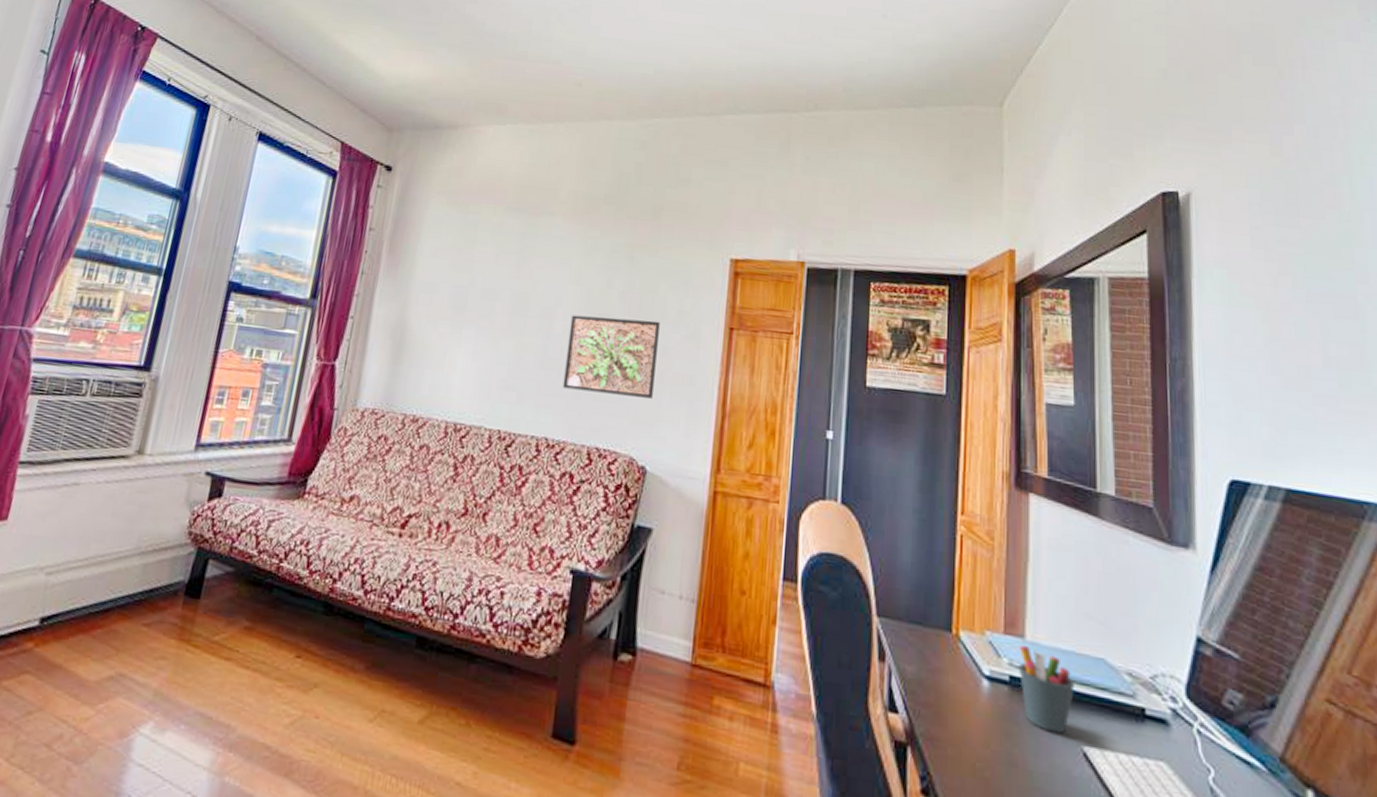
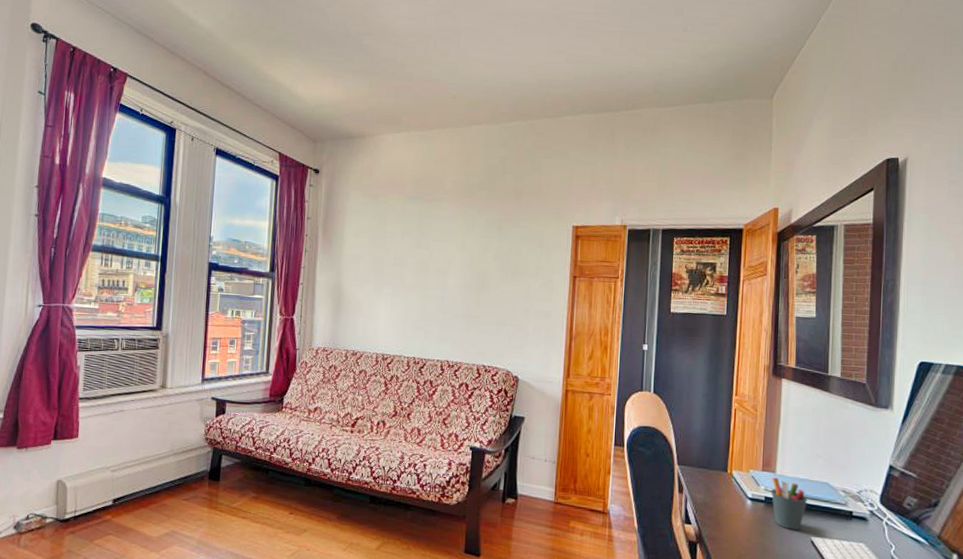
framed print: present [562,315,660,399] -> none [456,273,523,329]

